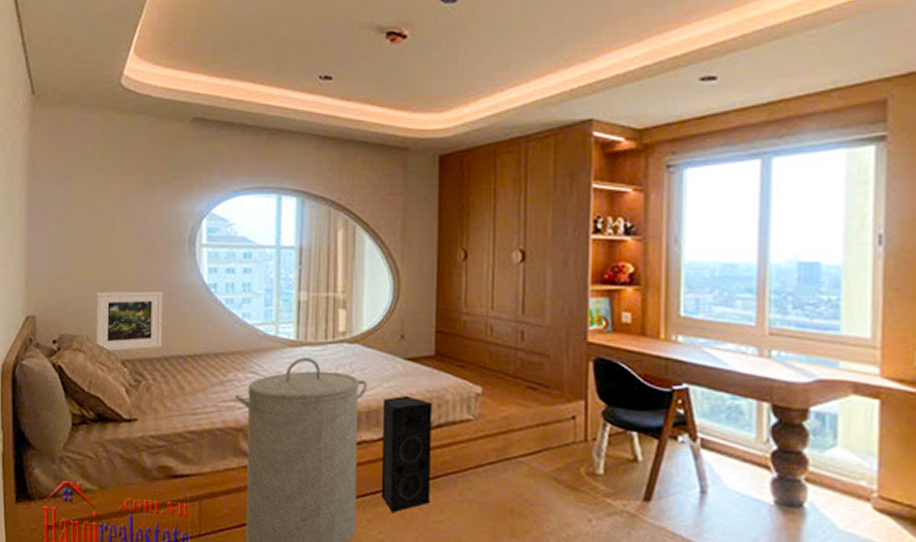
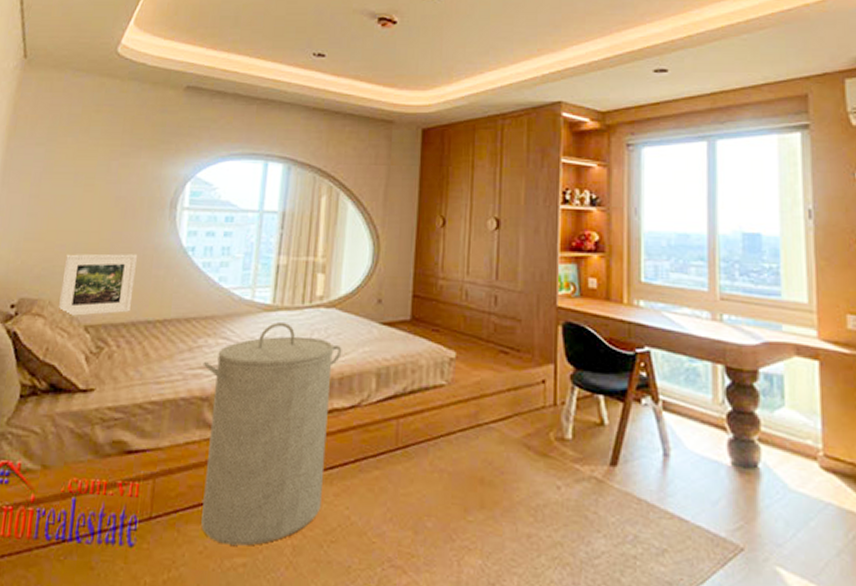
speaker: present [381,395,432,512] -> none [349,361,406,485]

